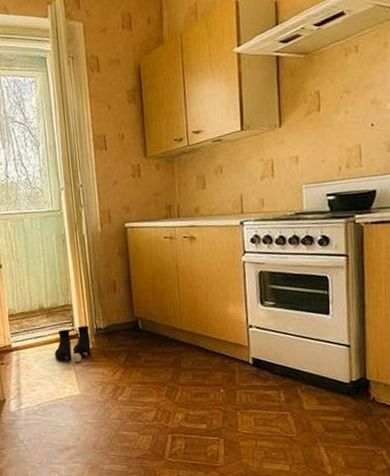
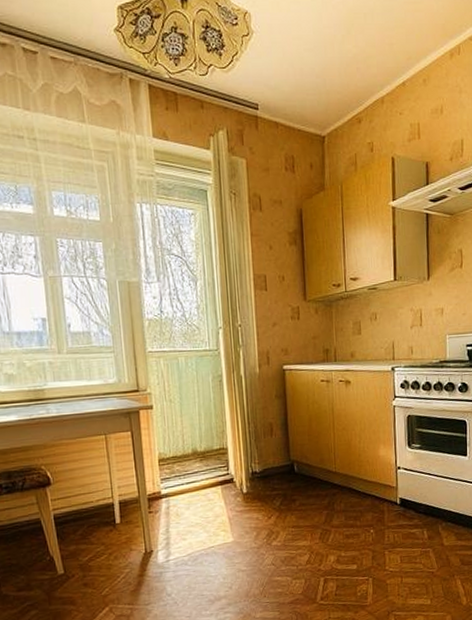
boots: present [54,325,92,363] -> none [207,469,246,508]

